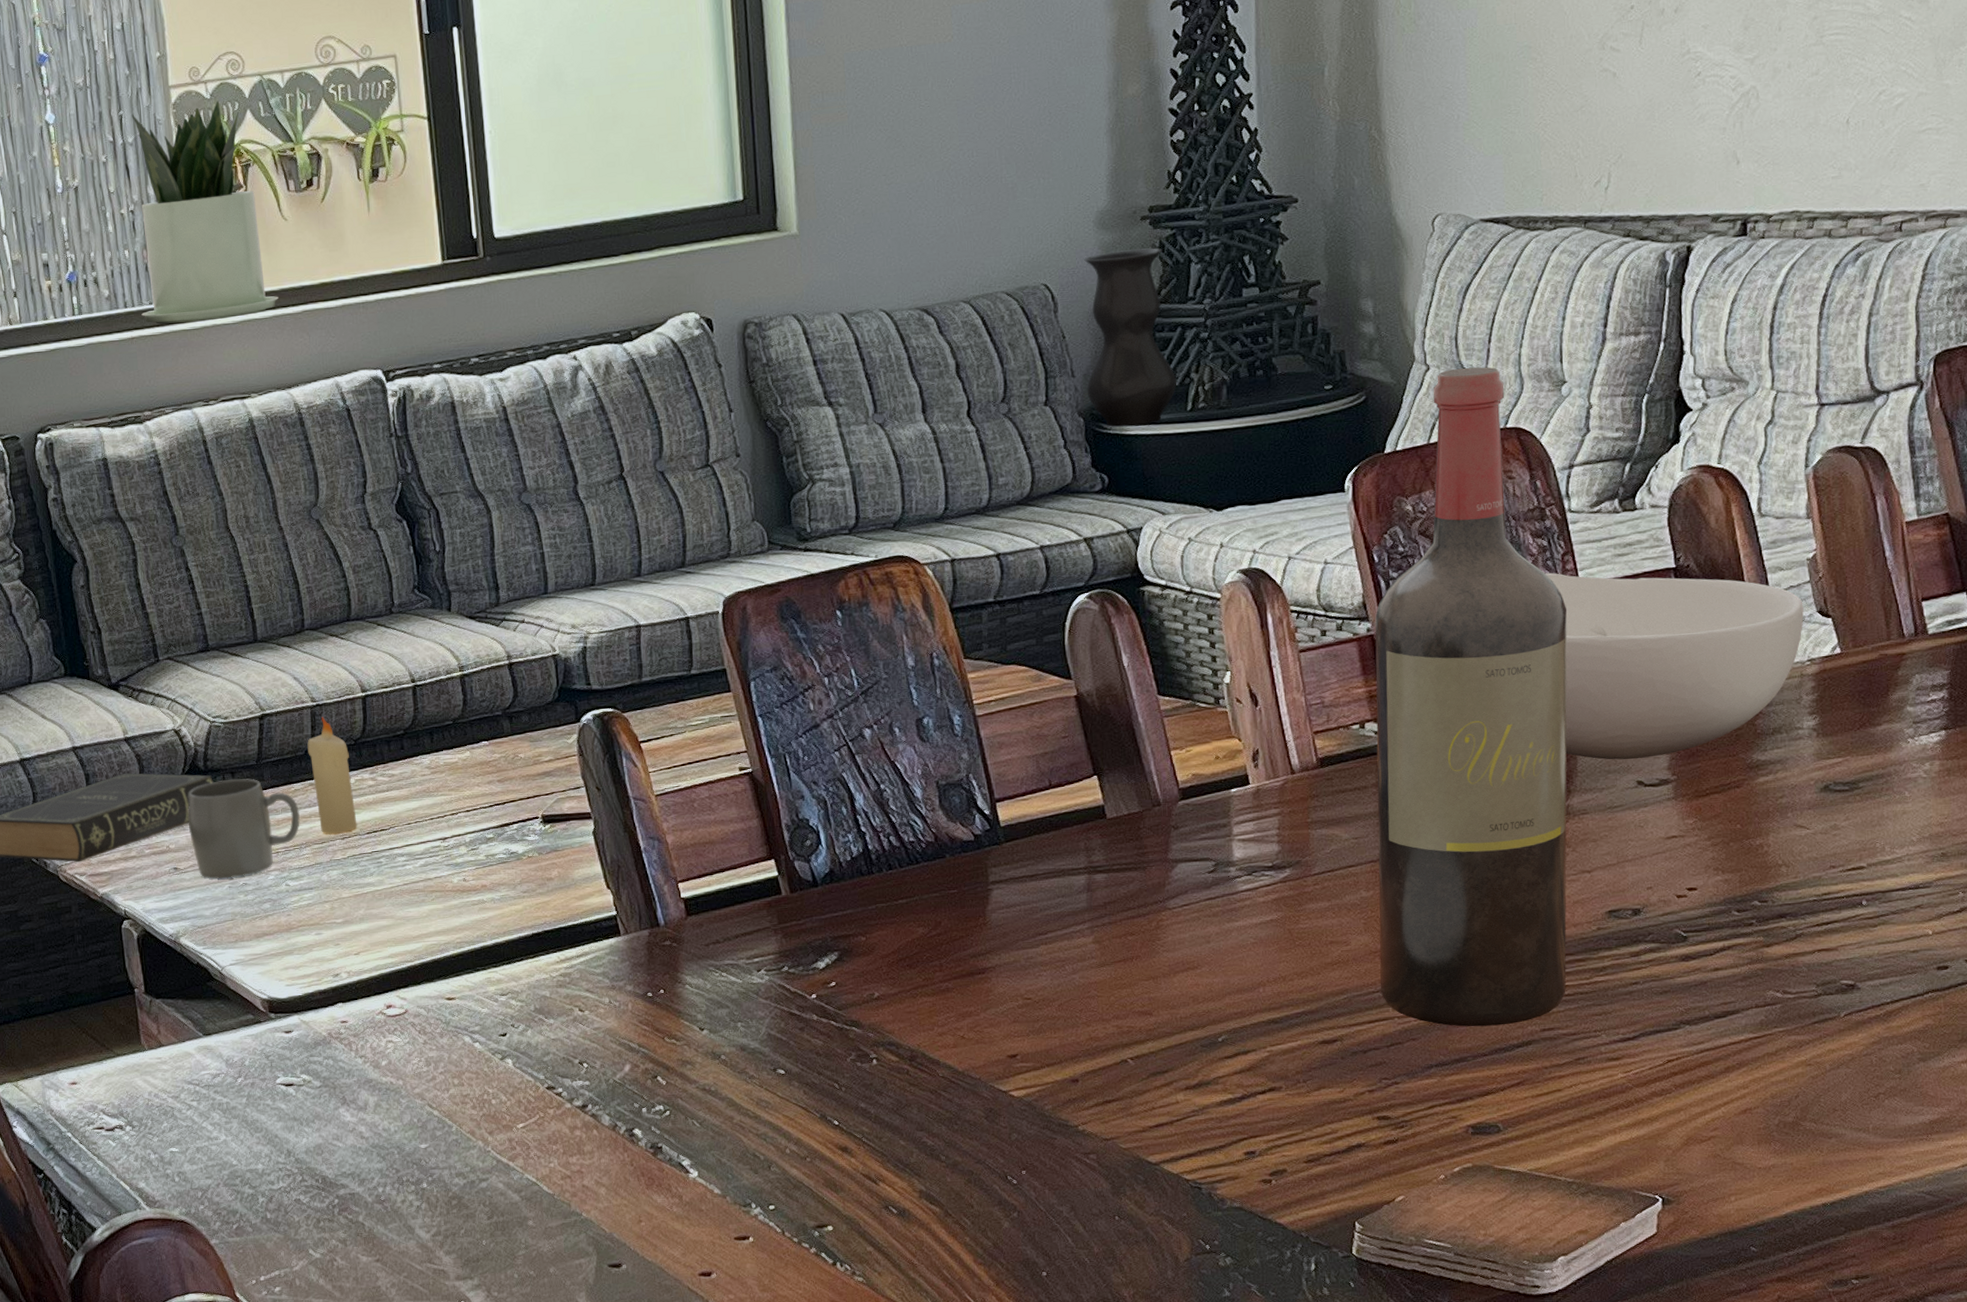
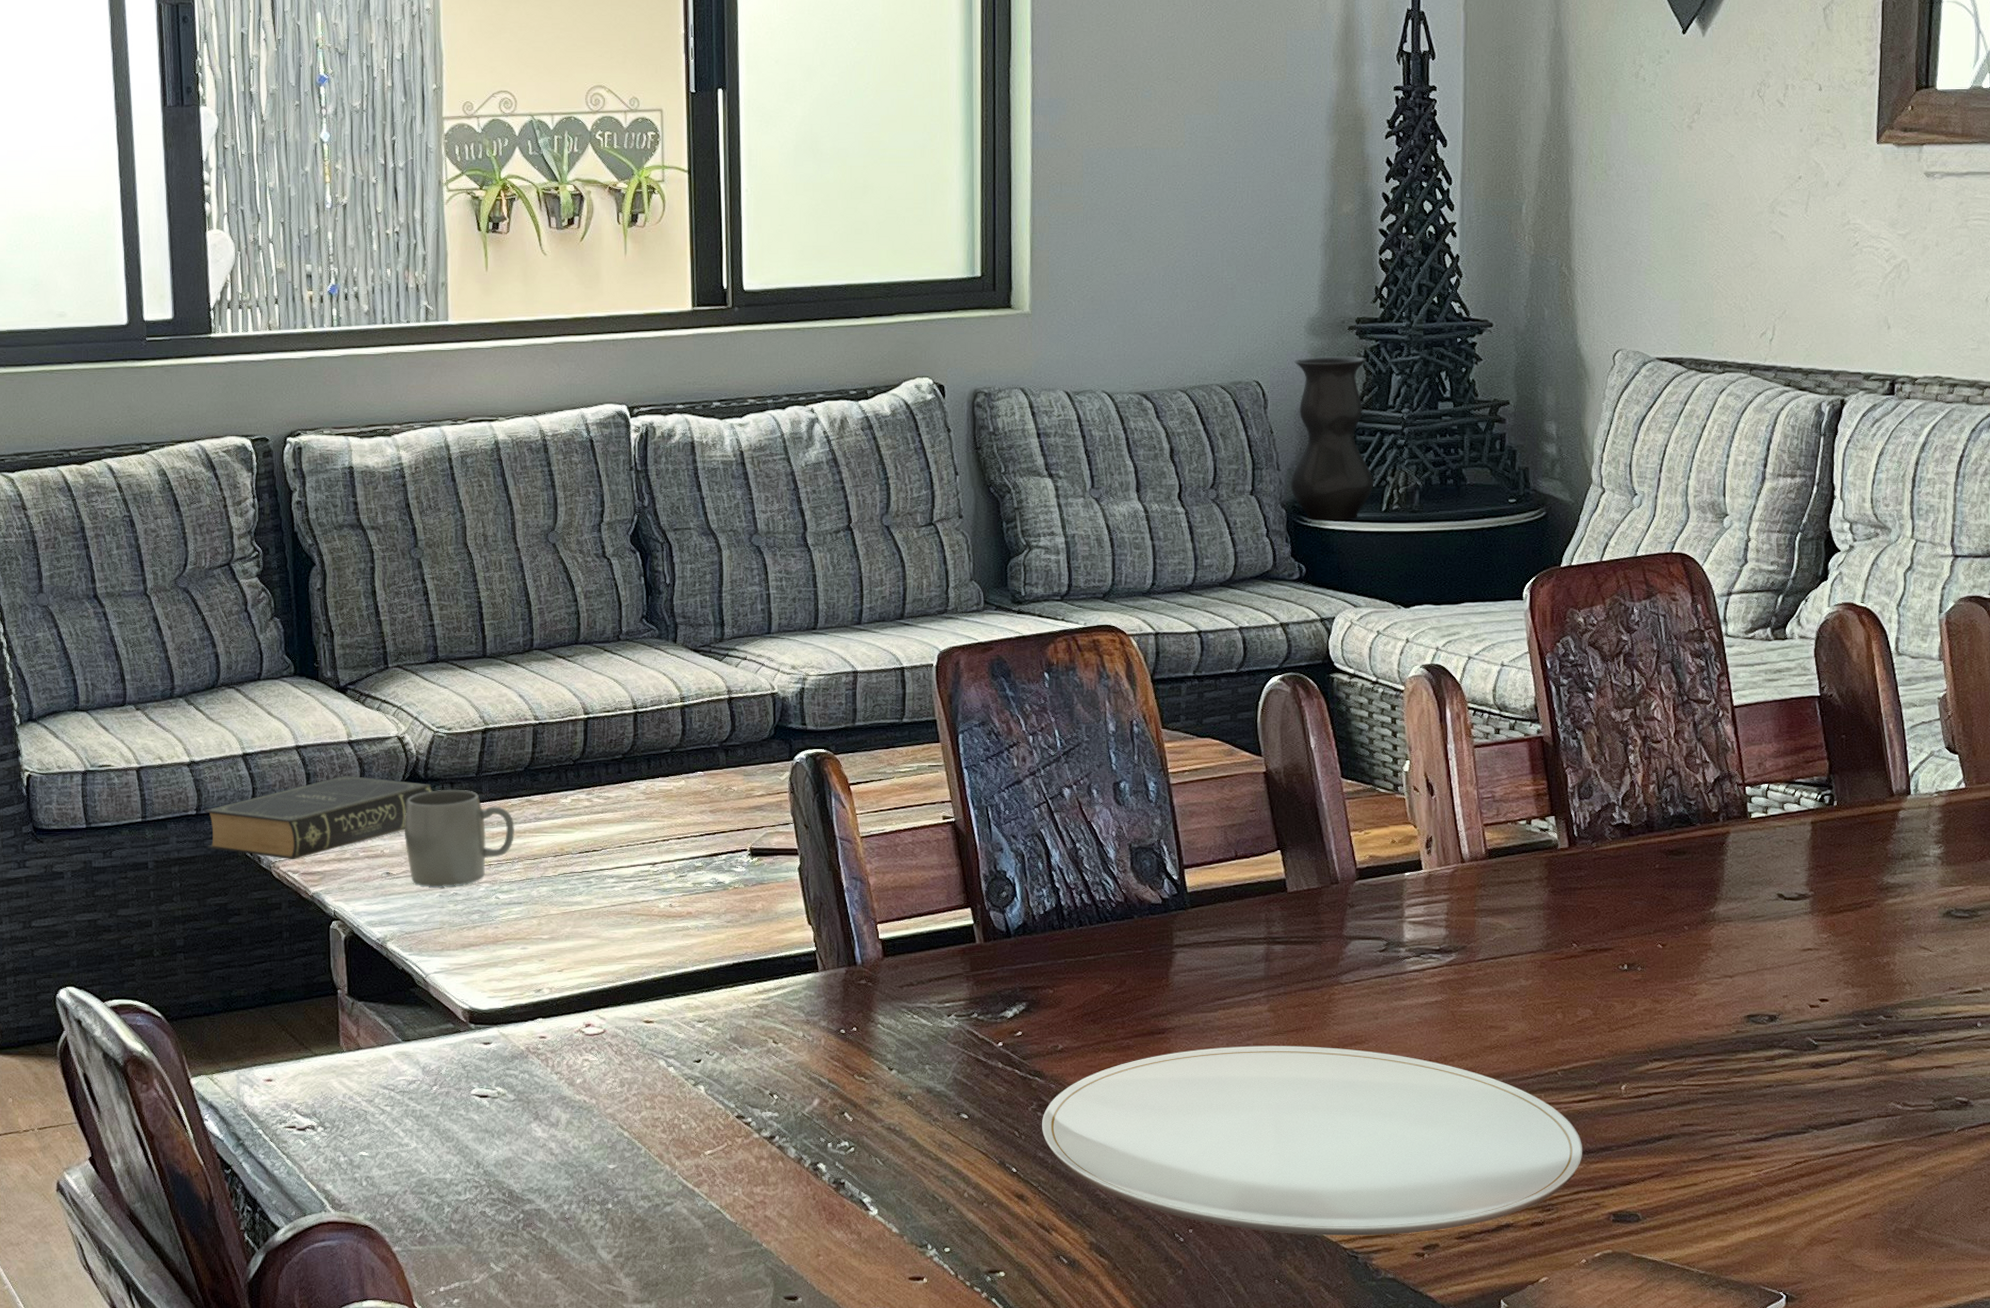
planter: present [131,101,279,325] -> none [398,136,533,344]
candle: present [307,717,357,834] -> none [527,735,570,851]
plate: none [861,975,1437,1169] -> present [1041,1046,1583,1236]
wine bottle: present [1375,367,1568,1027] -> none [1534,493,1721,1118]
bowl: present [1545,572,1804,760] -> none [1701,691,1933,872]

